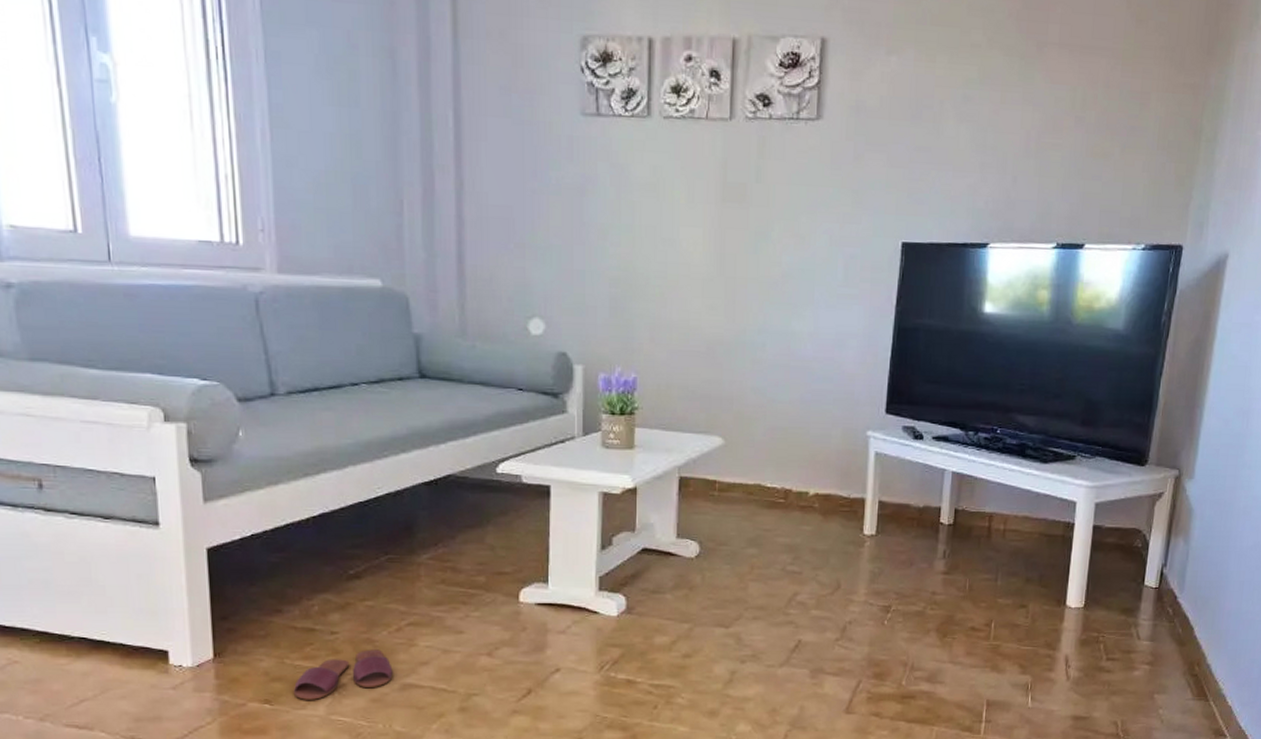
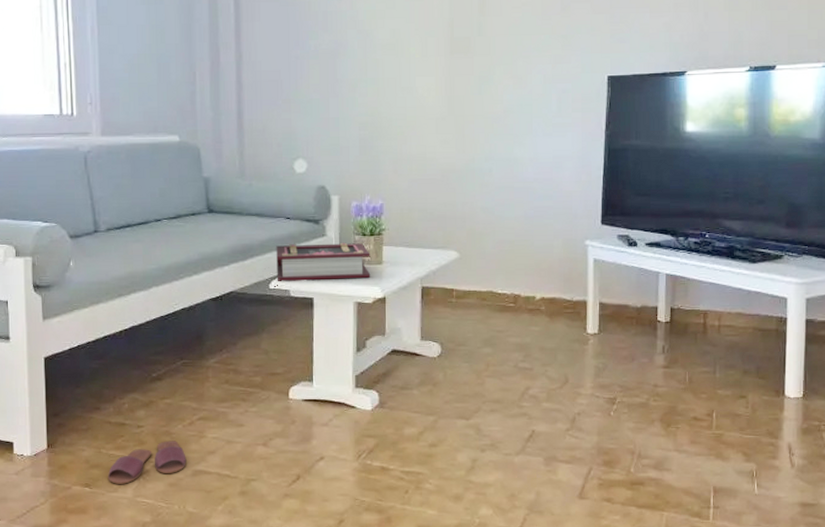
book: none [505,421,620,465] -> present [276,242,371,281]

